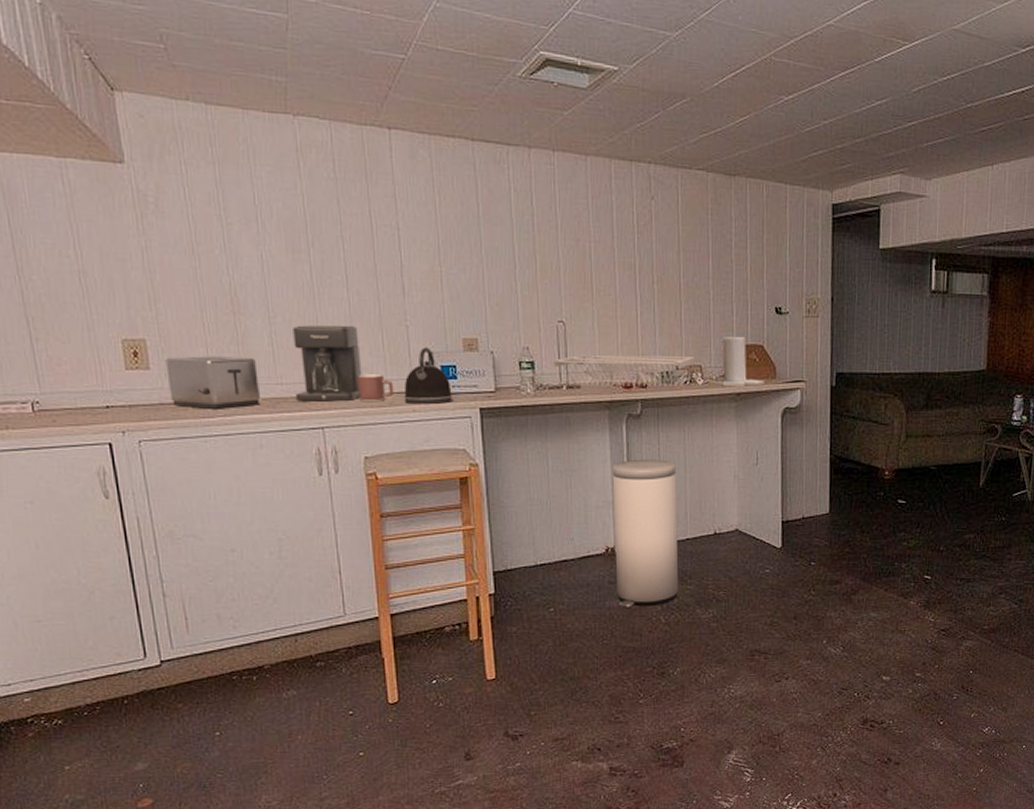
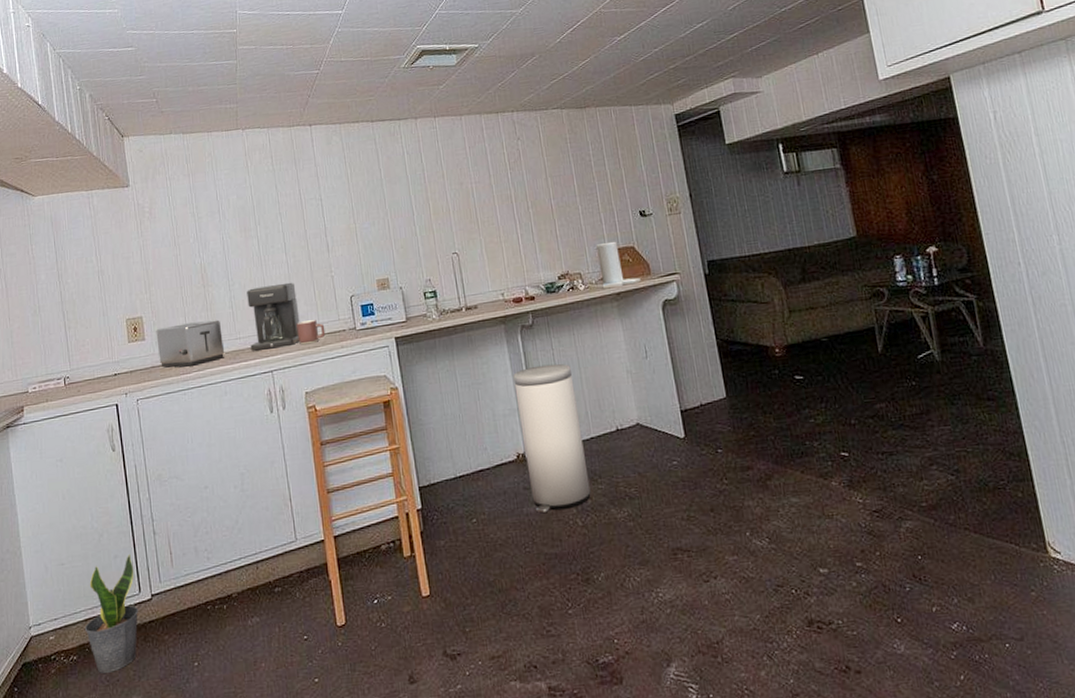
potted plant: none [71,615,144,739] -> present [84,553,139,673]
kettle: present [404,346,452,405] -> none [333,291,372,342]
dish rack: present [554,355,695,388] -> none [452,266,574,306]

